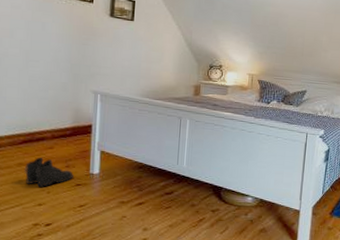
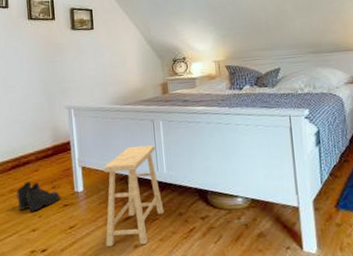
footstool: none [115,138,179,229] -> present [103,144,164,247]

